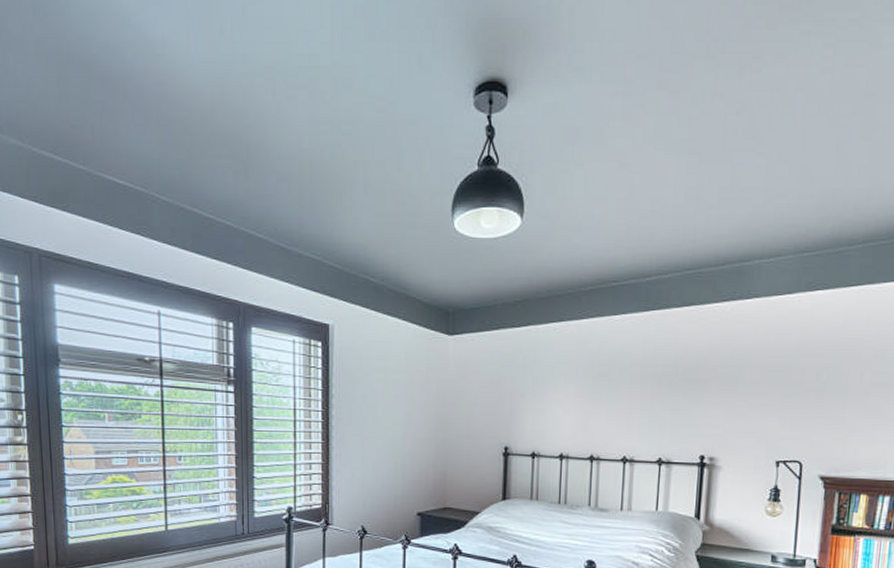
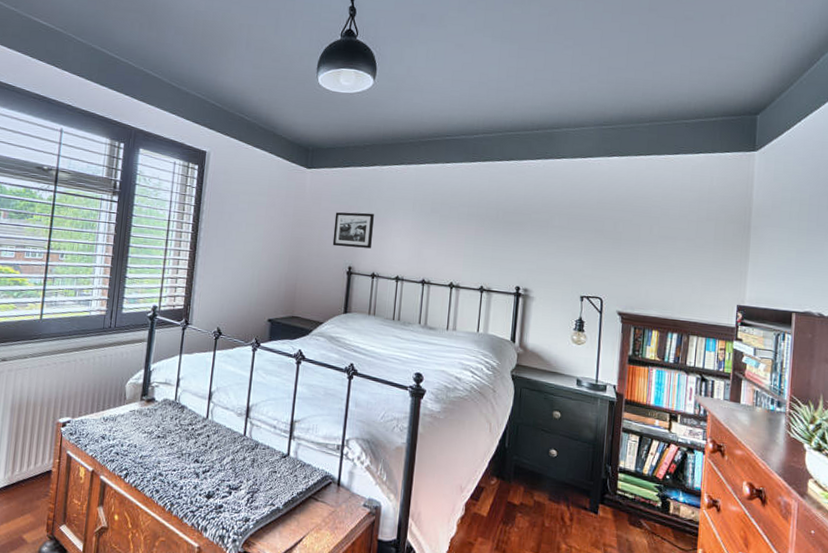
picture frame: none [484,382,531,425] -> present [332,212,374,249]

